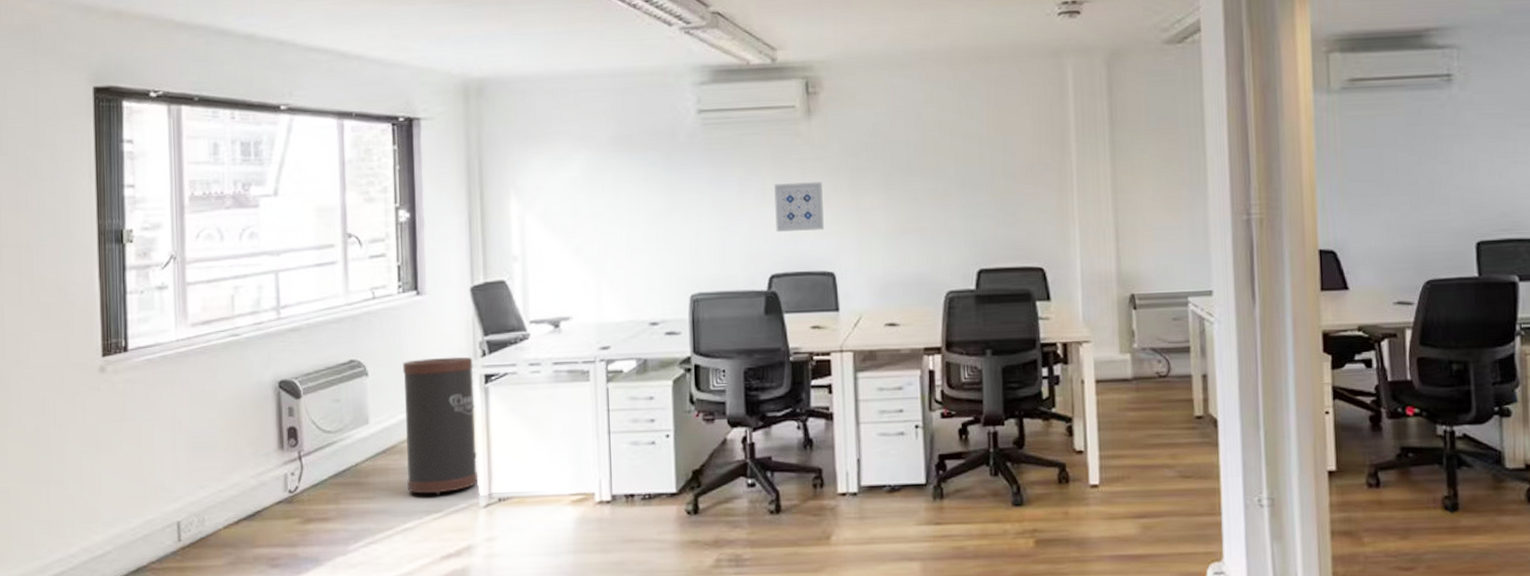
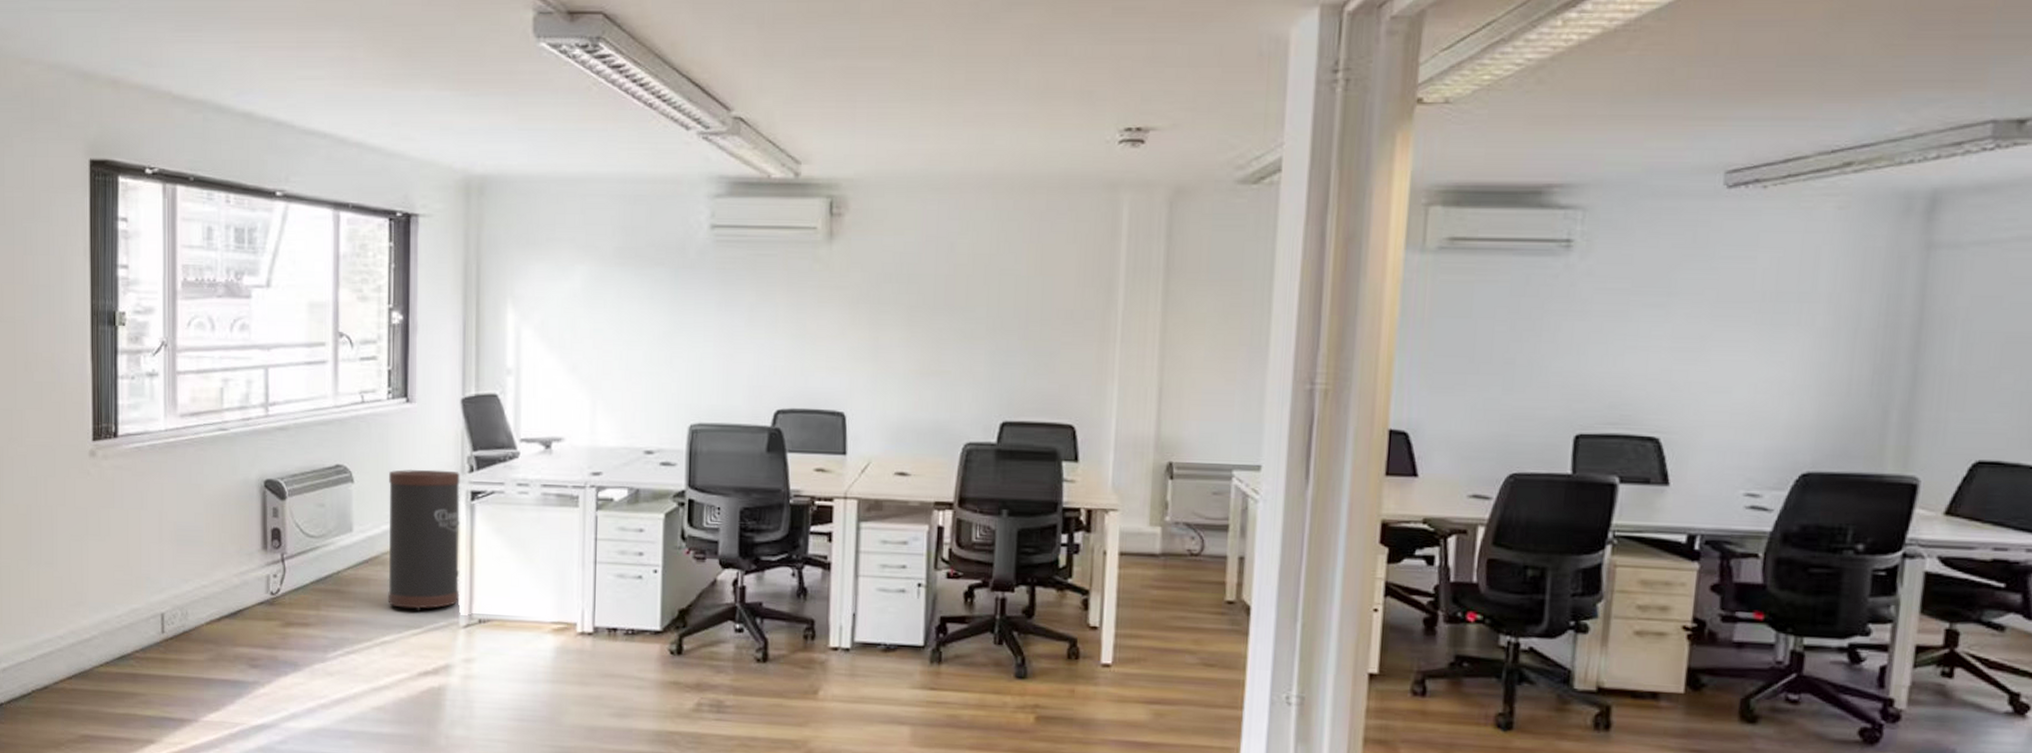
wall art: present [774,182,824,232] -> none [785,312,839,366]

